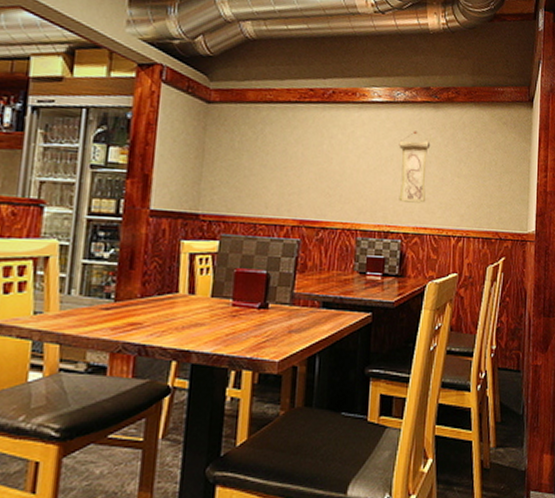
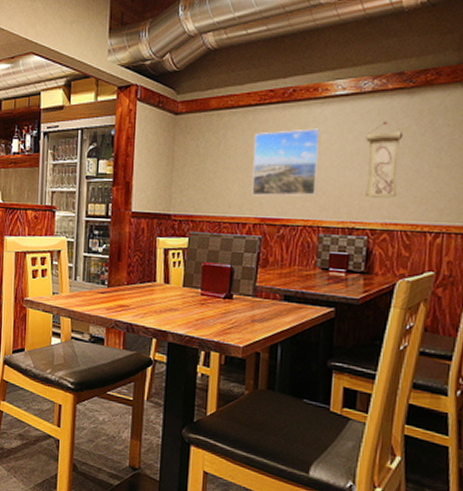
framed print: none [290,131,358,199] -> present [252,128,321,196]

